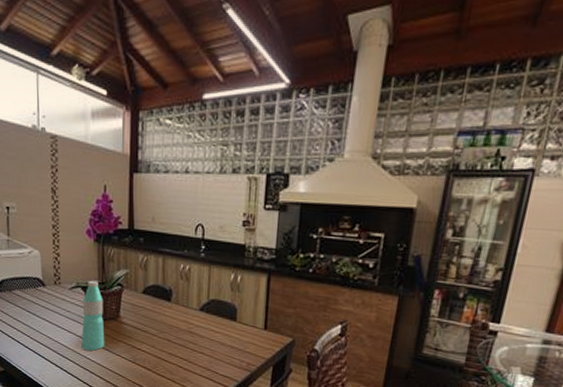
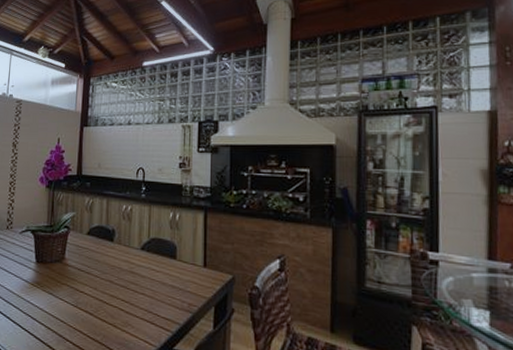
water bottle: present [81,280,105,351] -> none [26,224,51,295]

